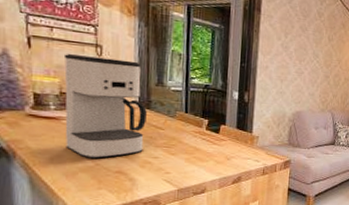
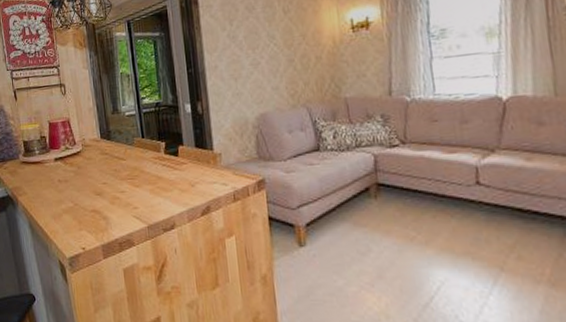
coffee maker: present [63,54,147,159] -> none [39,93,111,199]

